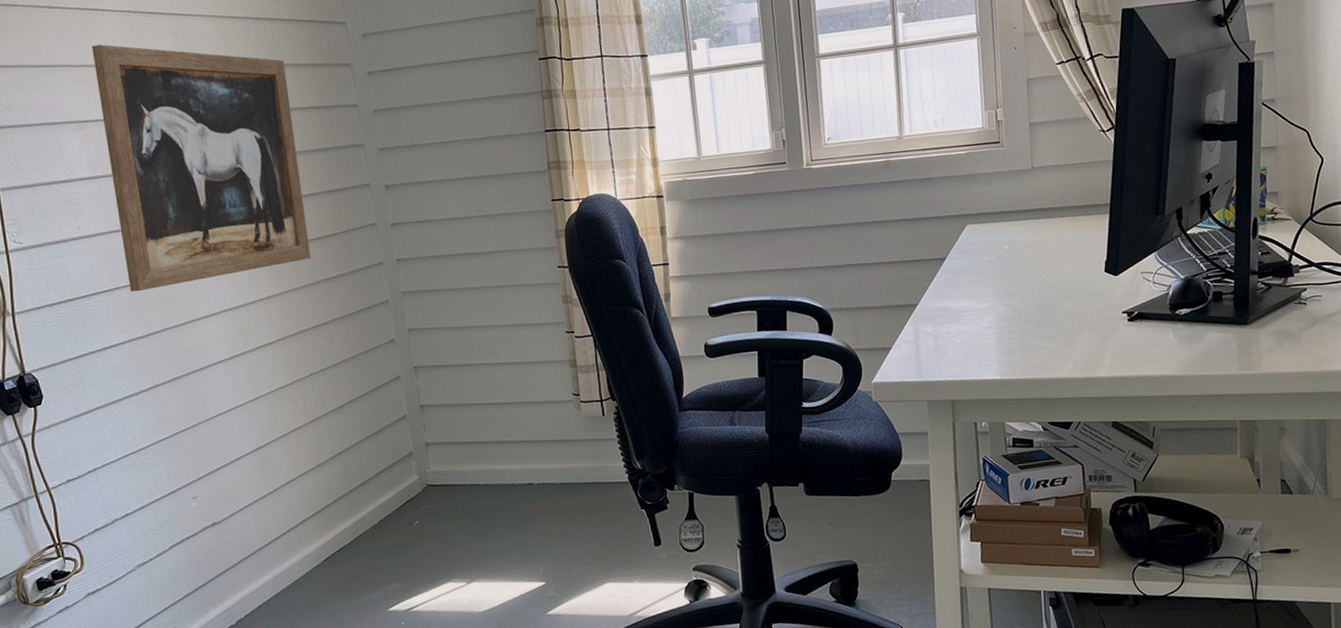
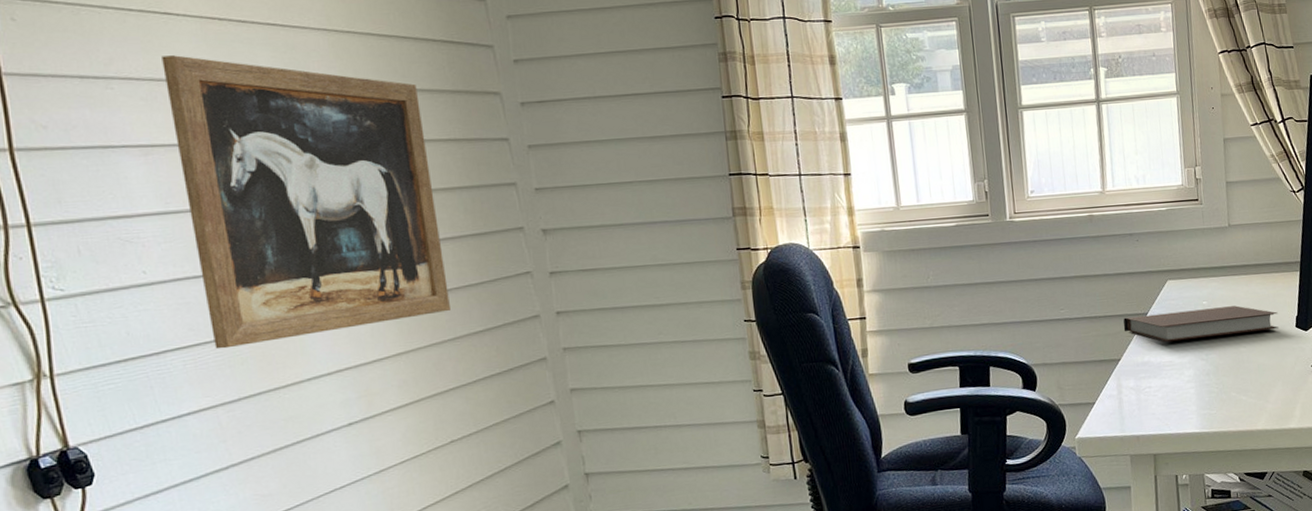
notebook: none [920,250,1086,288] -> present [1123,305,1279,343]

